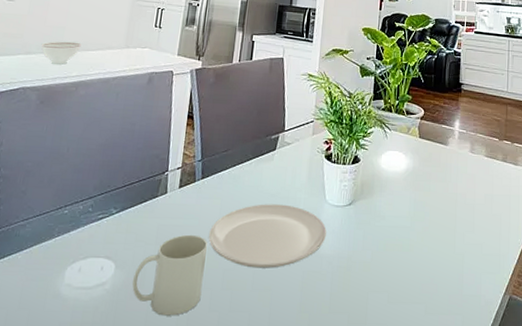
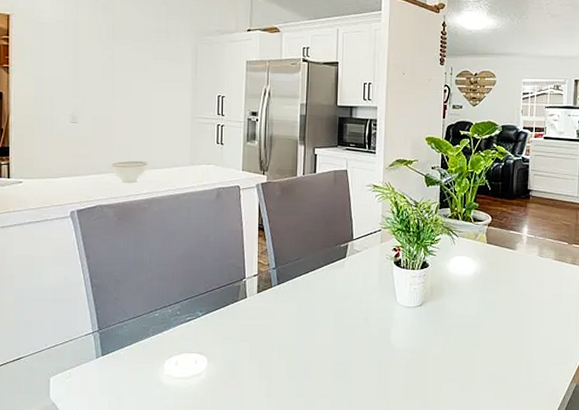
mug: present [132,234,207,316] -> none [225,333,288,400]
plate: present [209,204,326,268] -> none [290,306,399,361]

